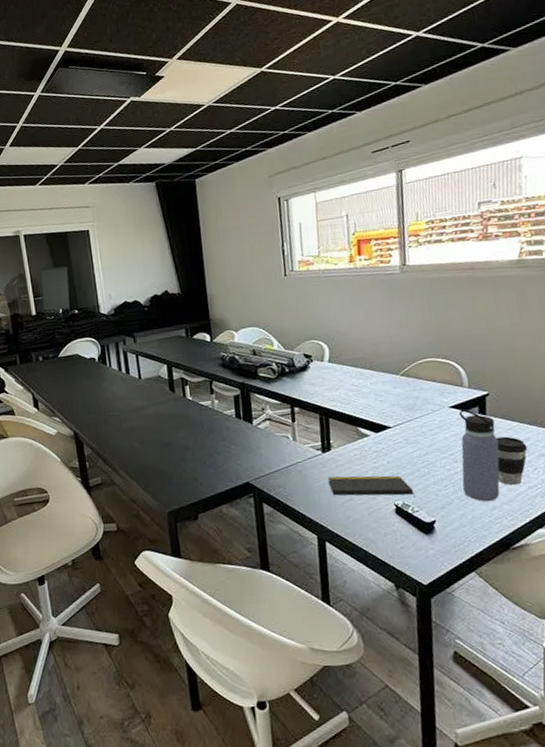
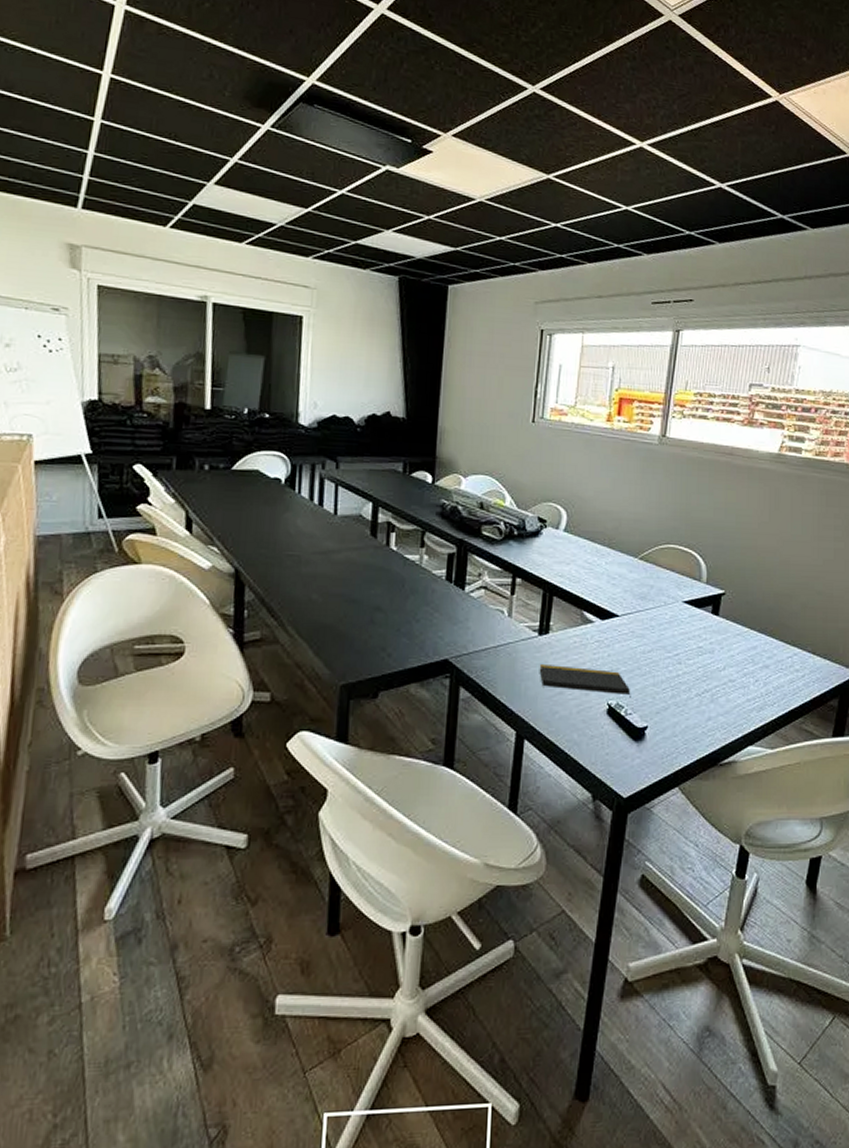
water bottle: present [458,409,500,502] -> none [681,606,726,711]
coffee cup: present [497,436,528,486] -> none [718,641,753,696]

